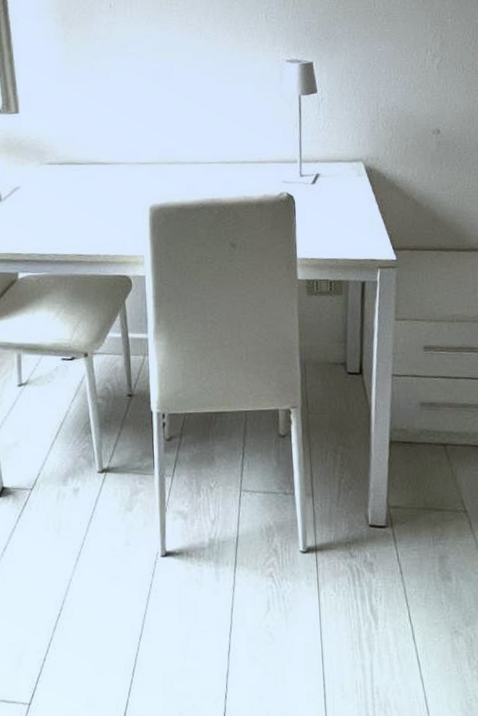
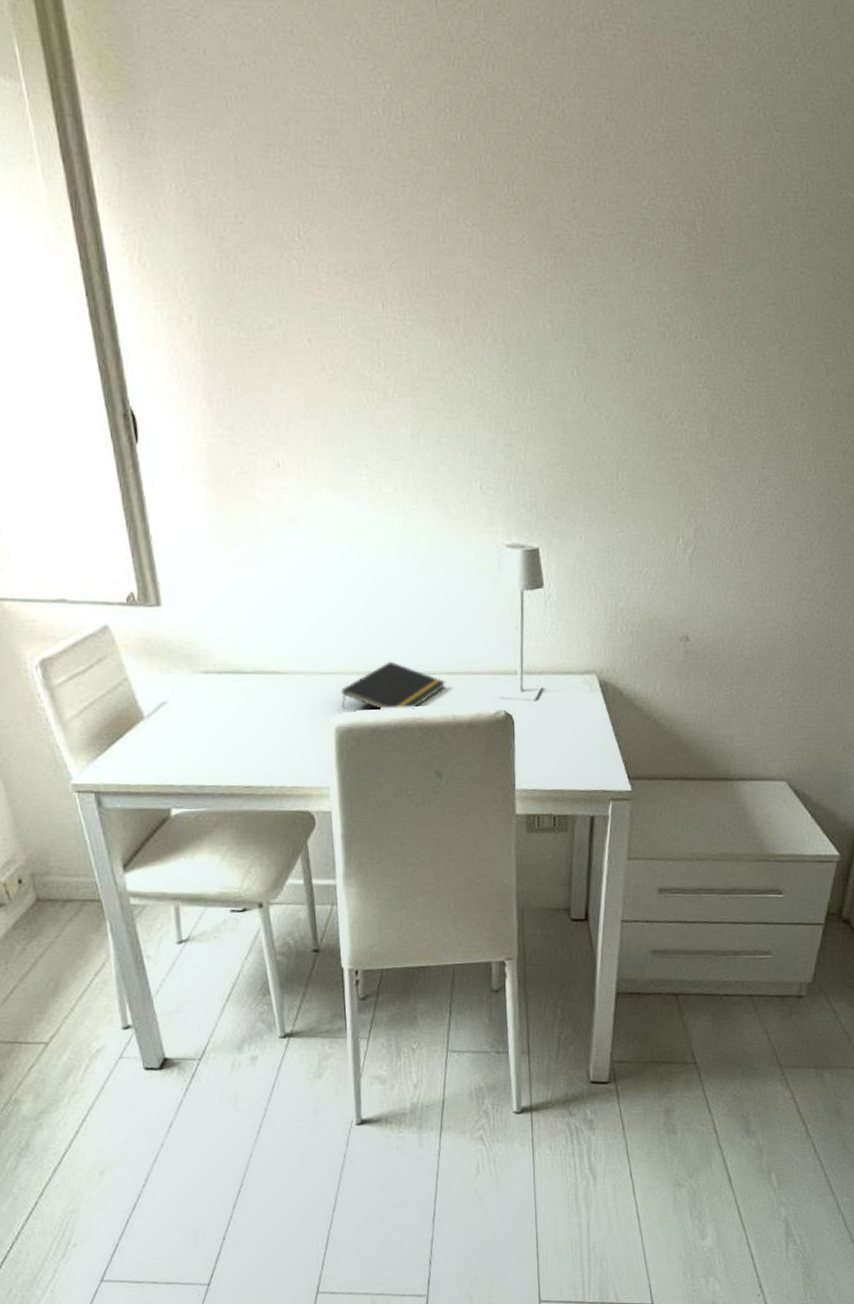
notepad: none [155,153,239,193] -> present [341,661,446,711]

